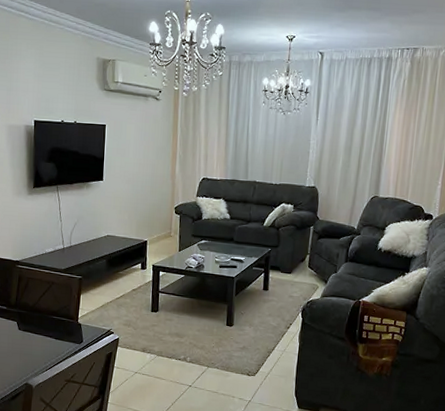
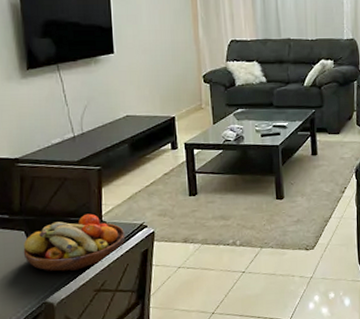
fruit bowl: none [14,315,96,361] -> present [23,213,126,272]

